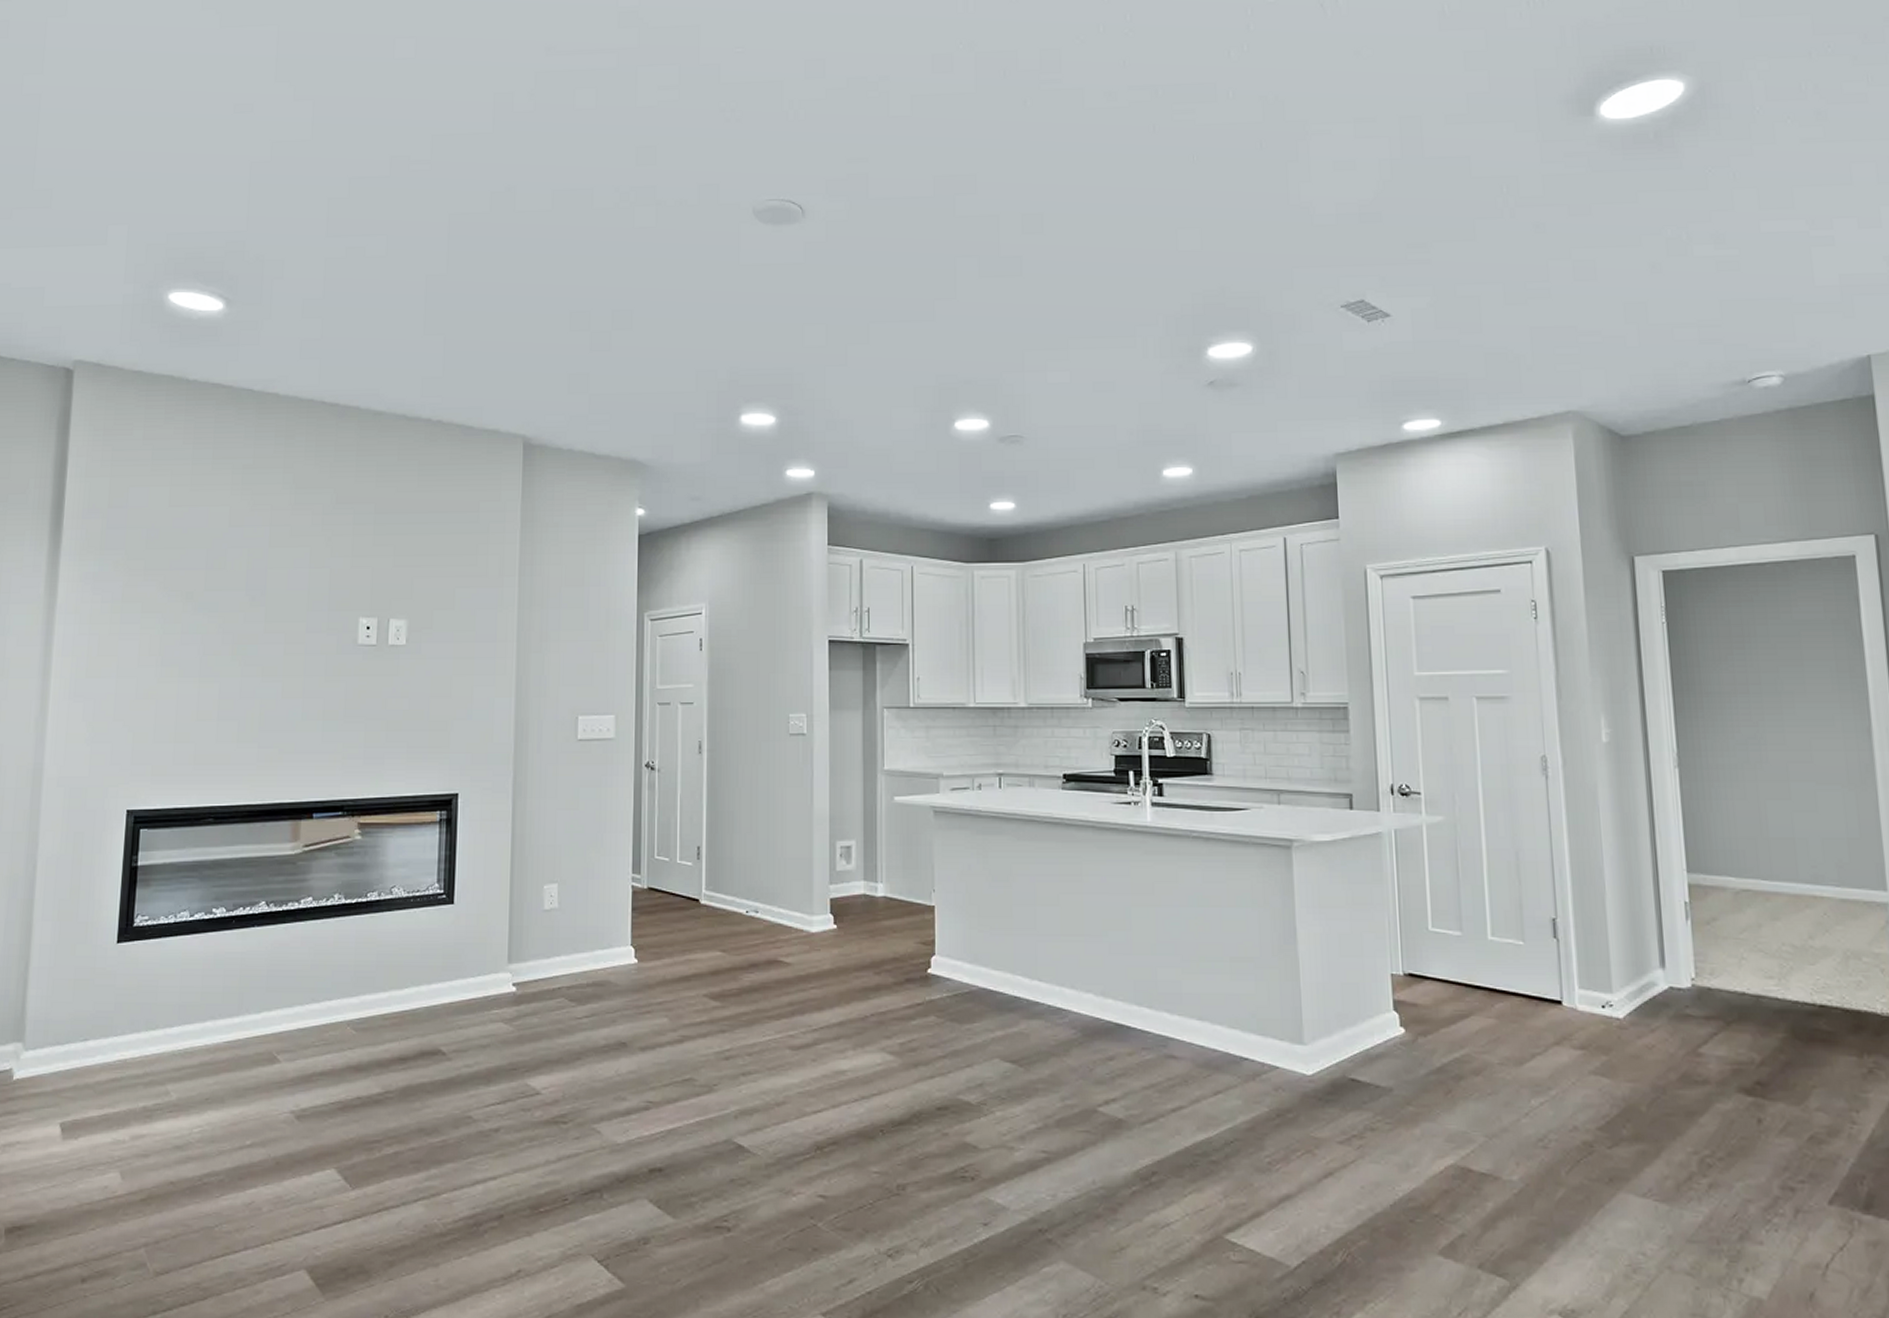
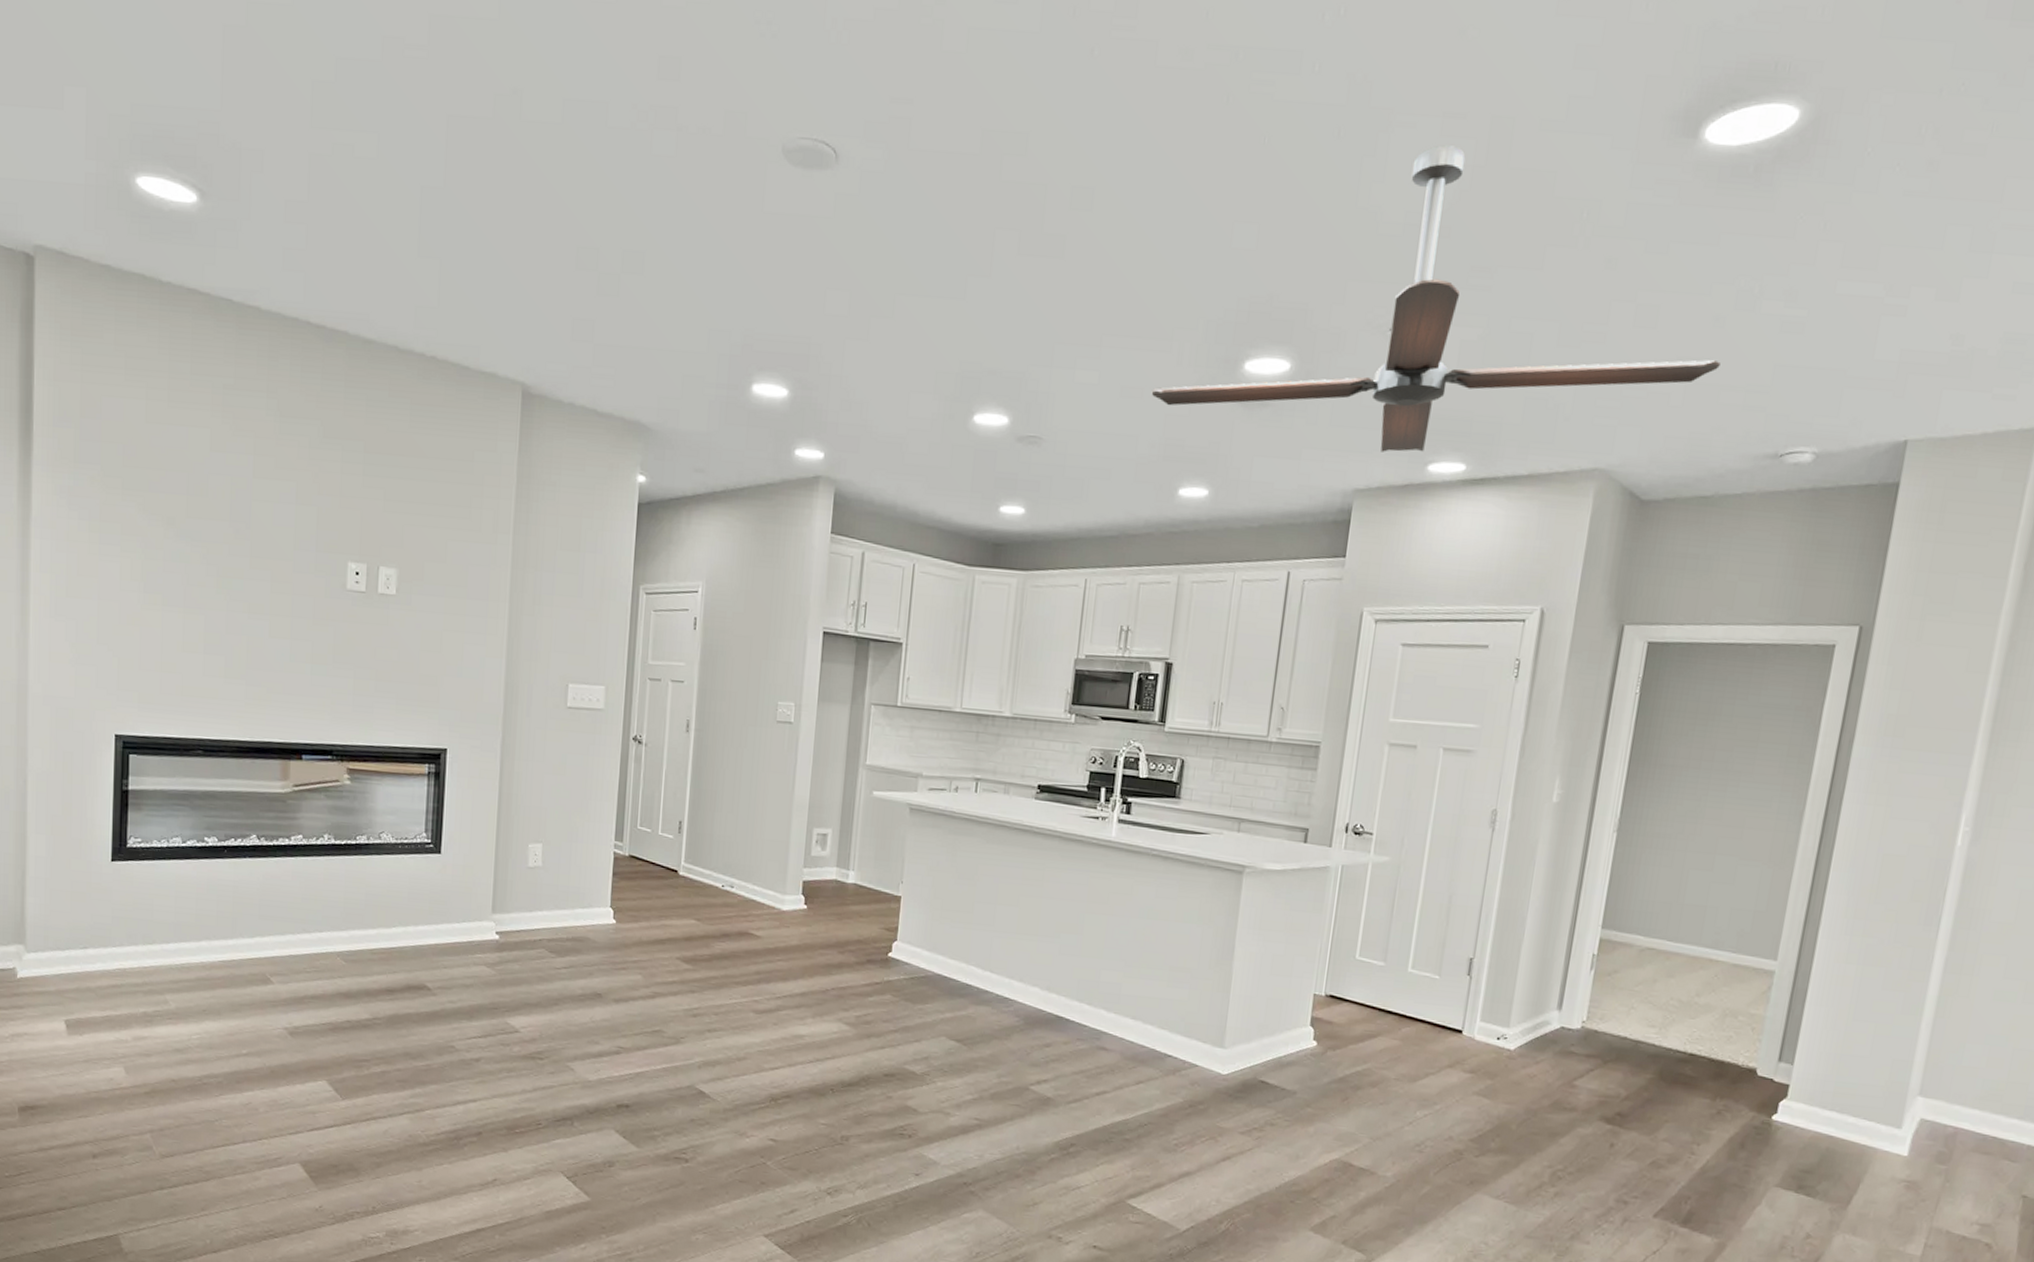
ceiling fan: none [1122,145,1667,417] -> present [1151,145,1720,452]

